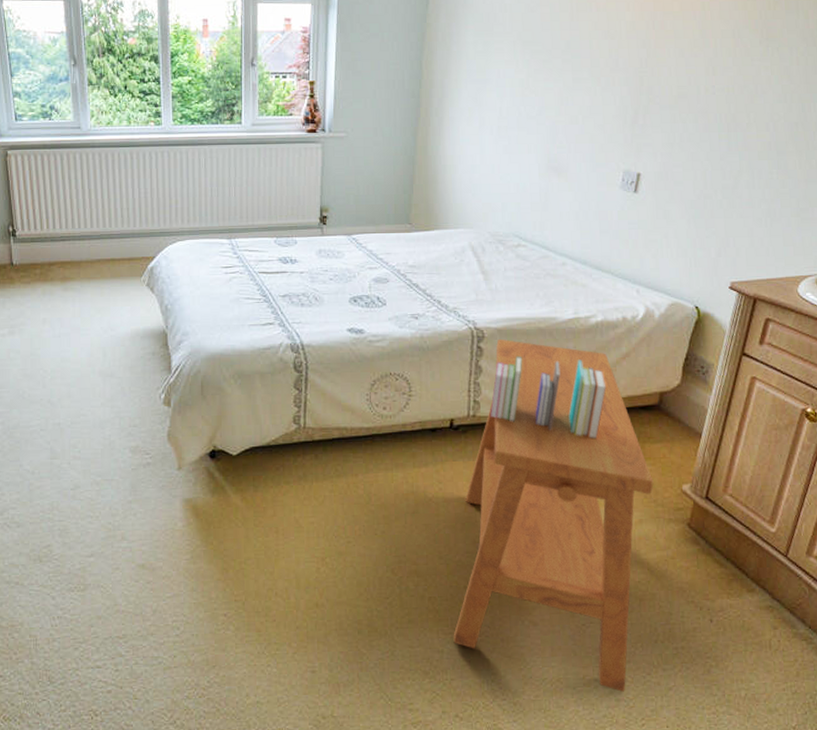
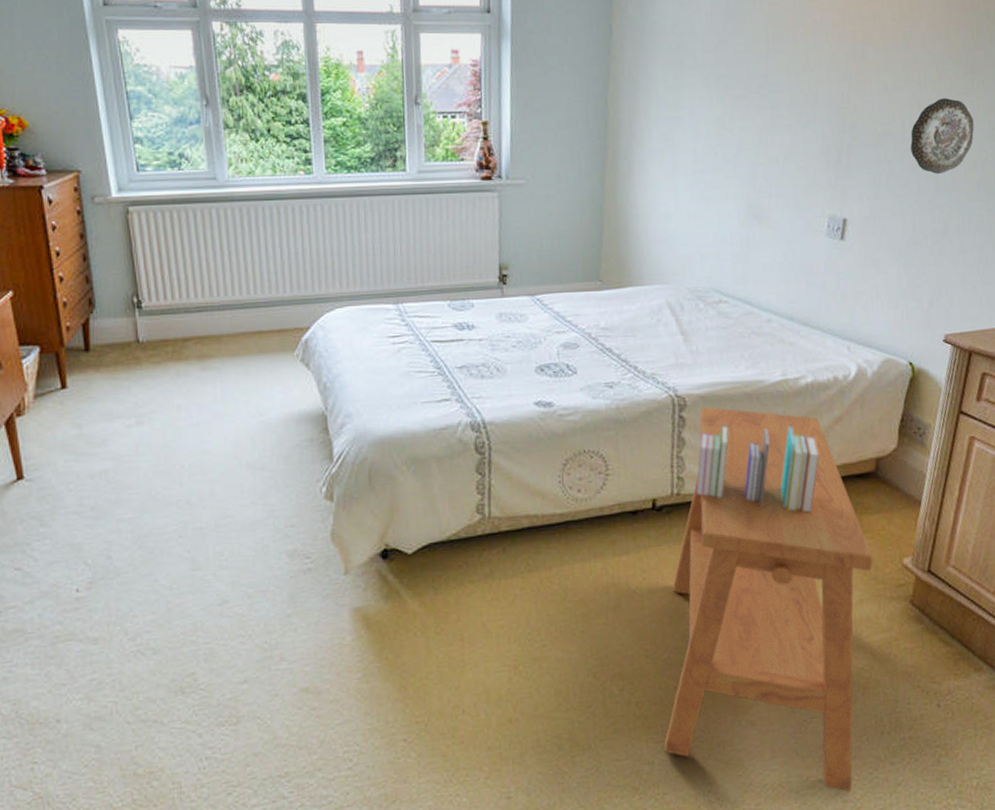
decorative plate: none [704,64,768,134] -> present [910,98,974,174]

